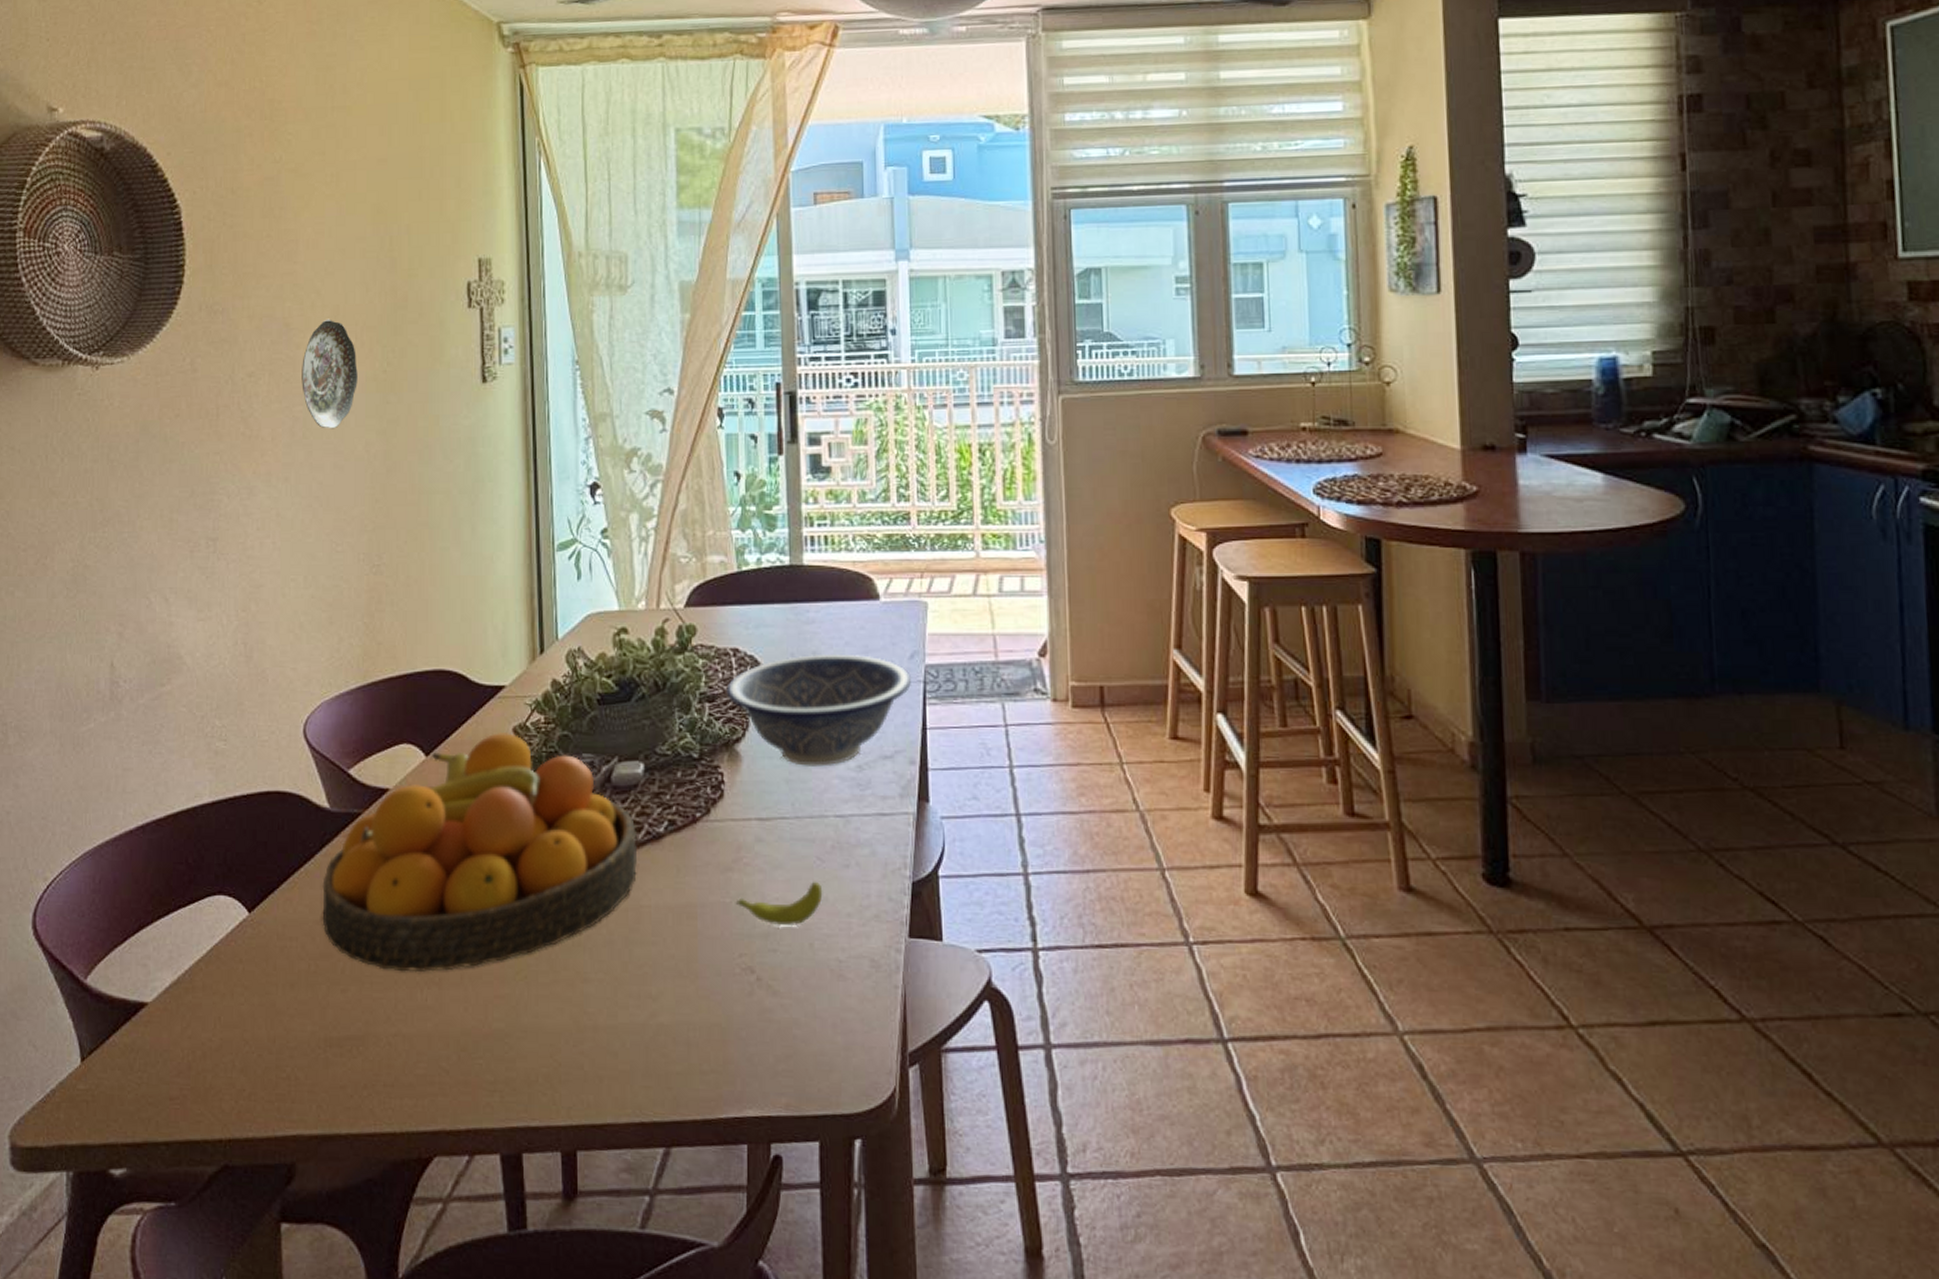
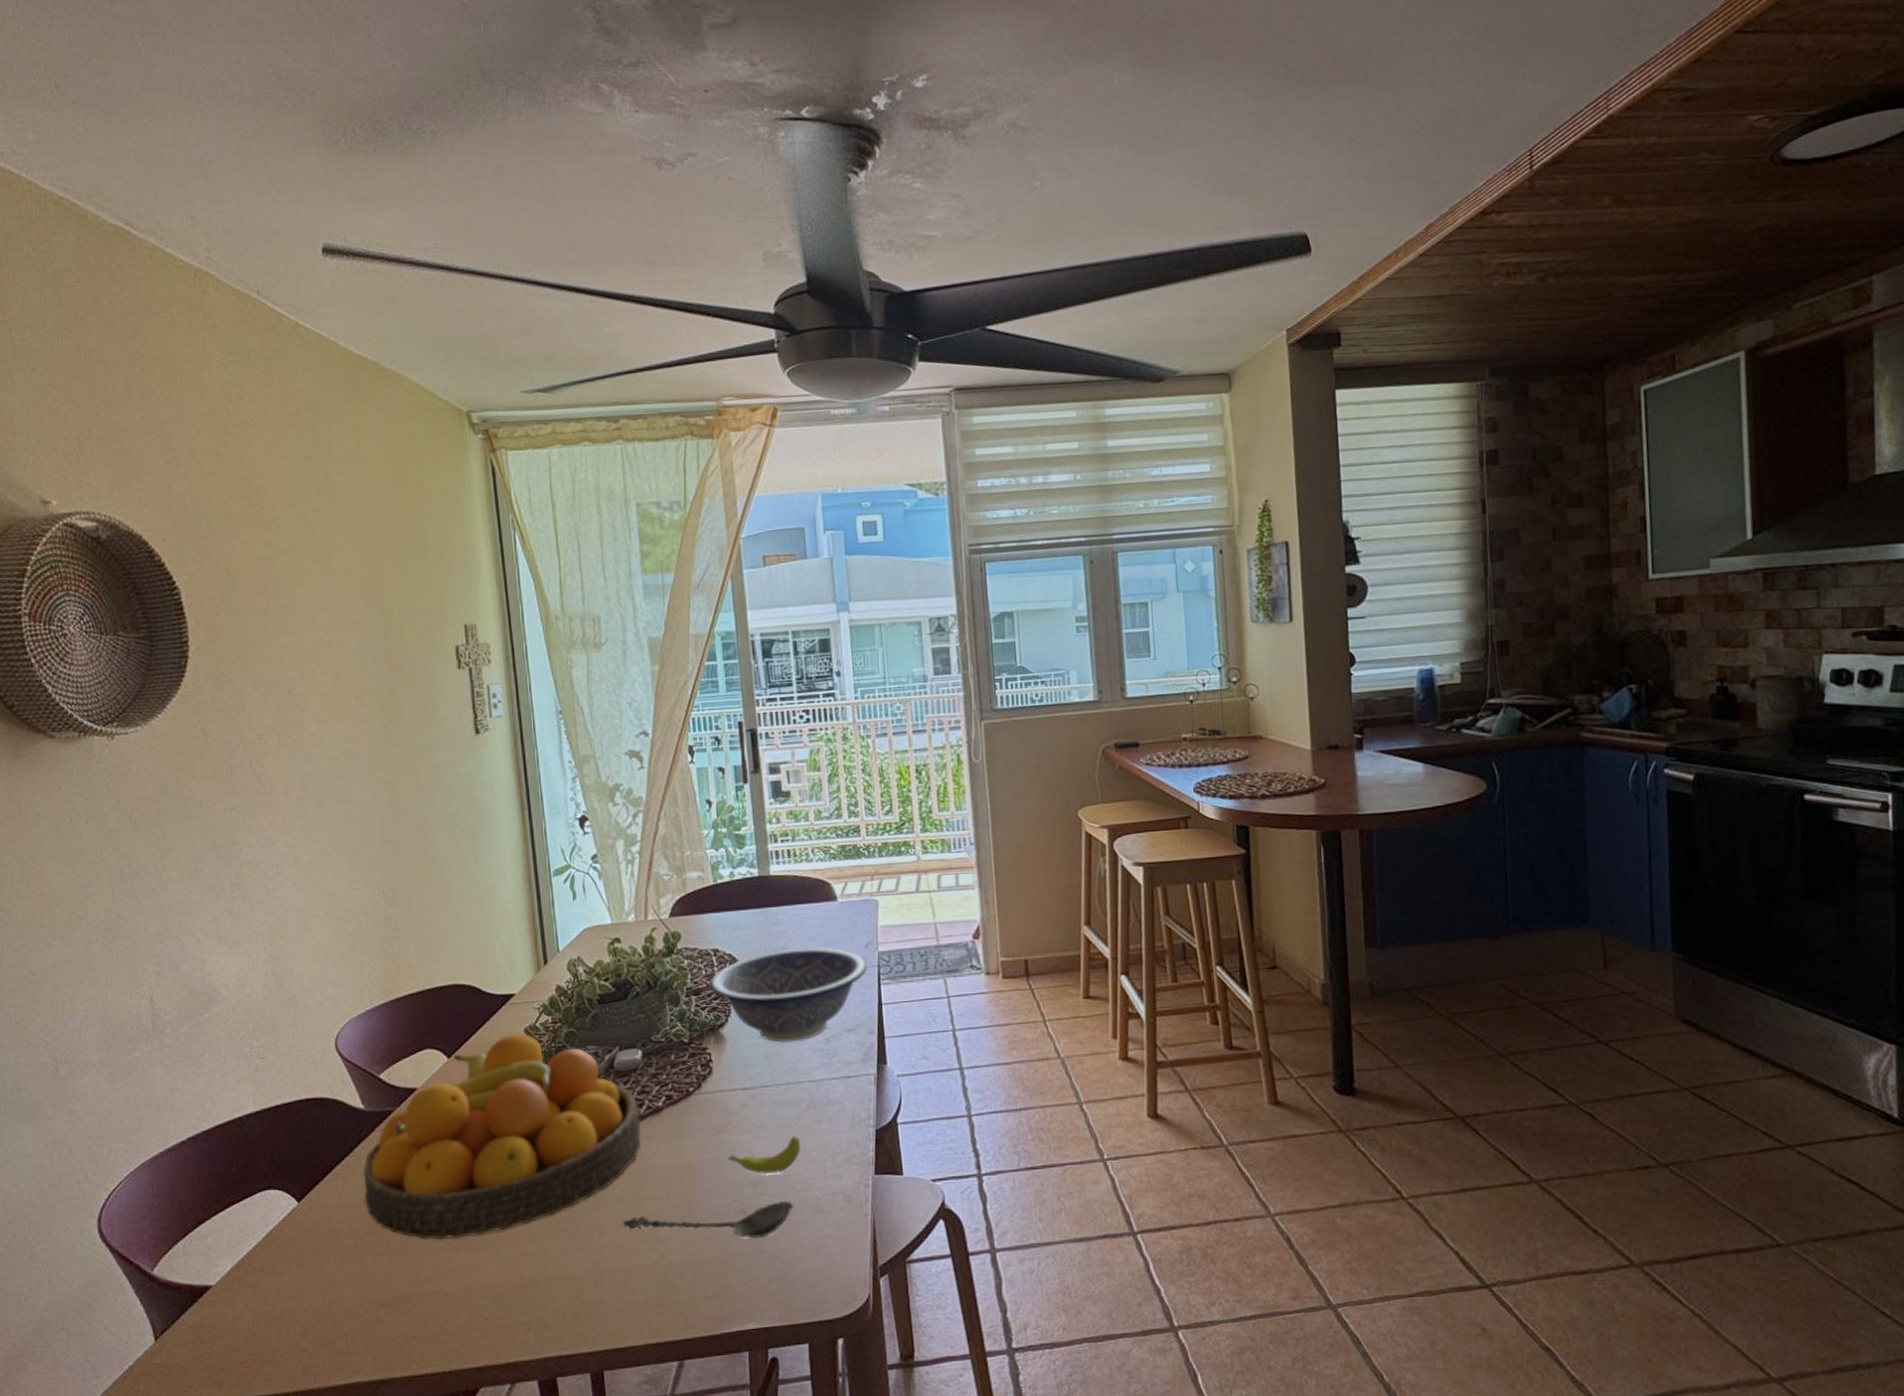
decorative plate: present [302,318,358,429] -> none [307,684,361,782]
spoon: none [609,960,809,1004] -> present [622,1200,793,1238]

